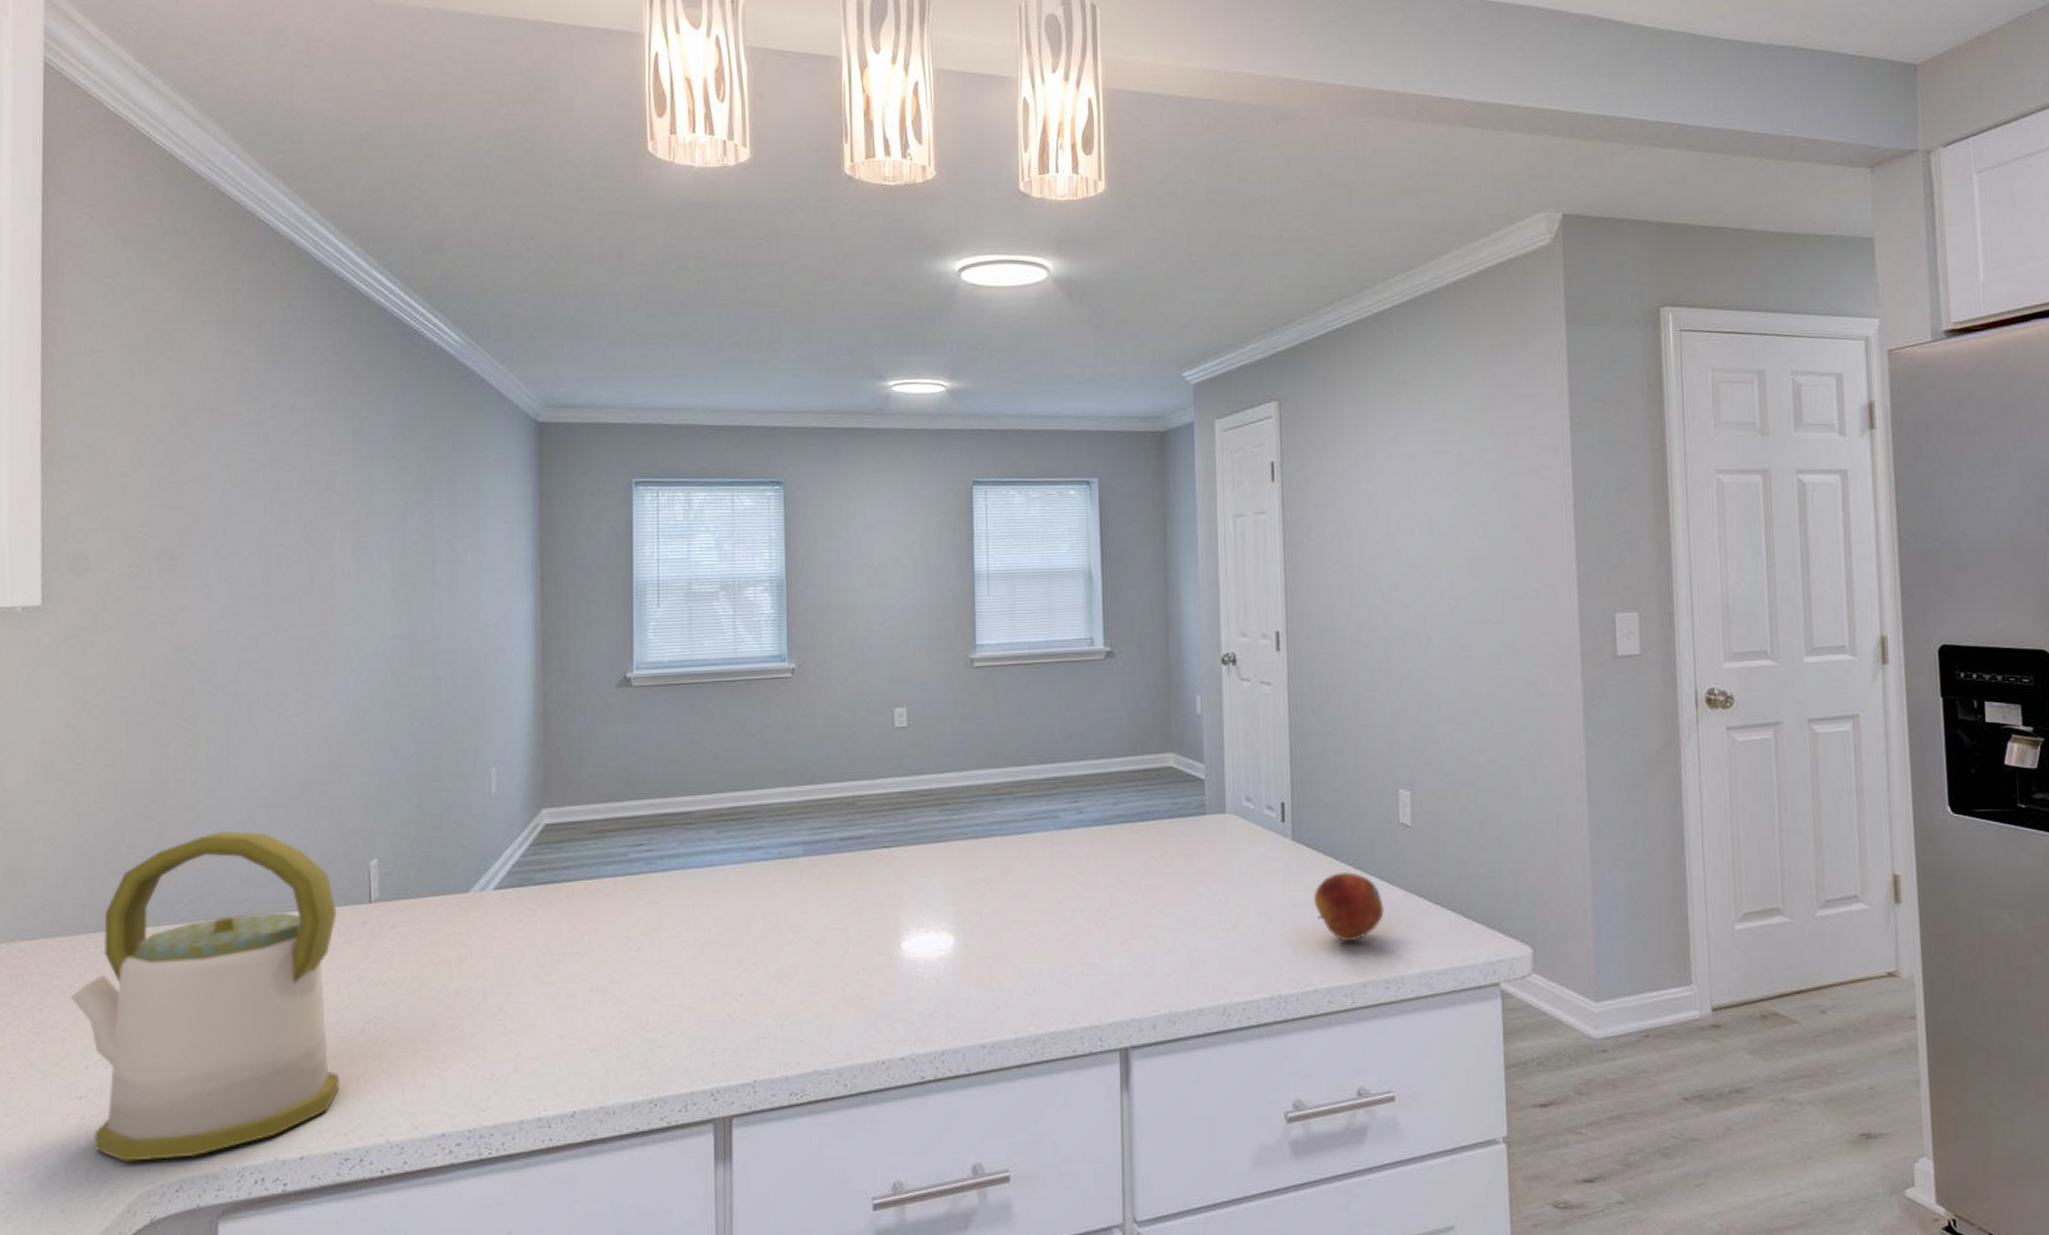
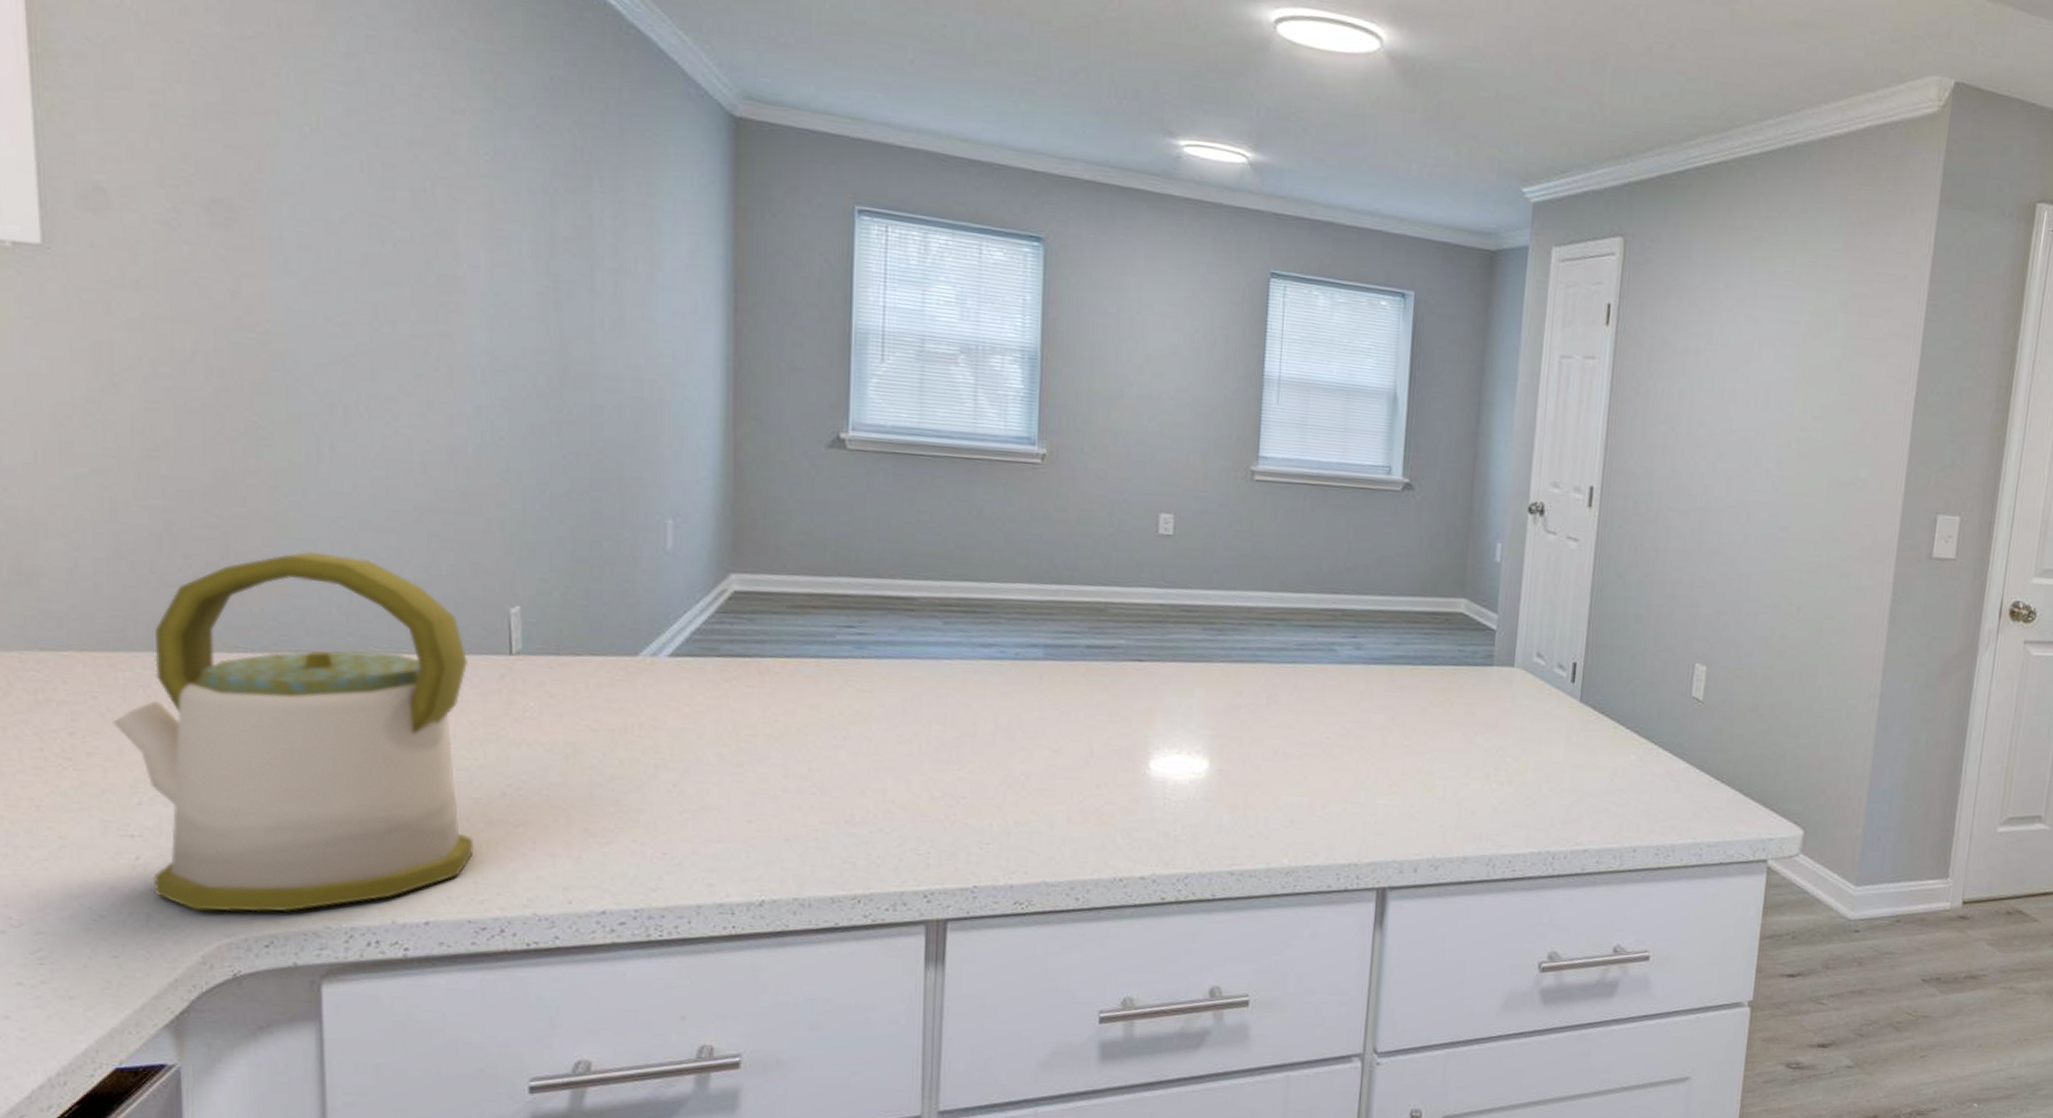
fruit: present [1313,871,1384,942] -> none [1594,738,1664,807]

